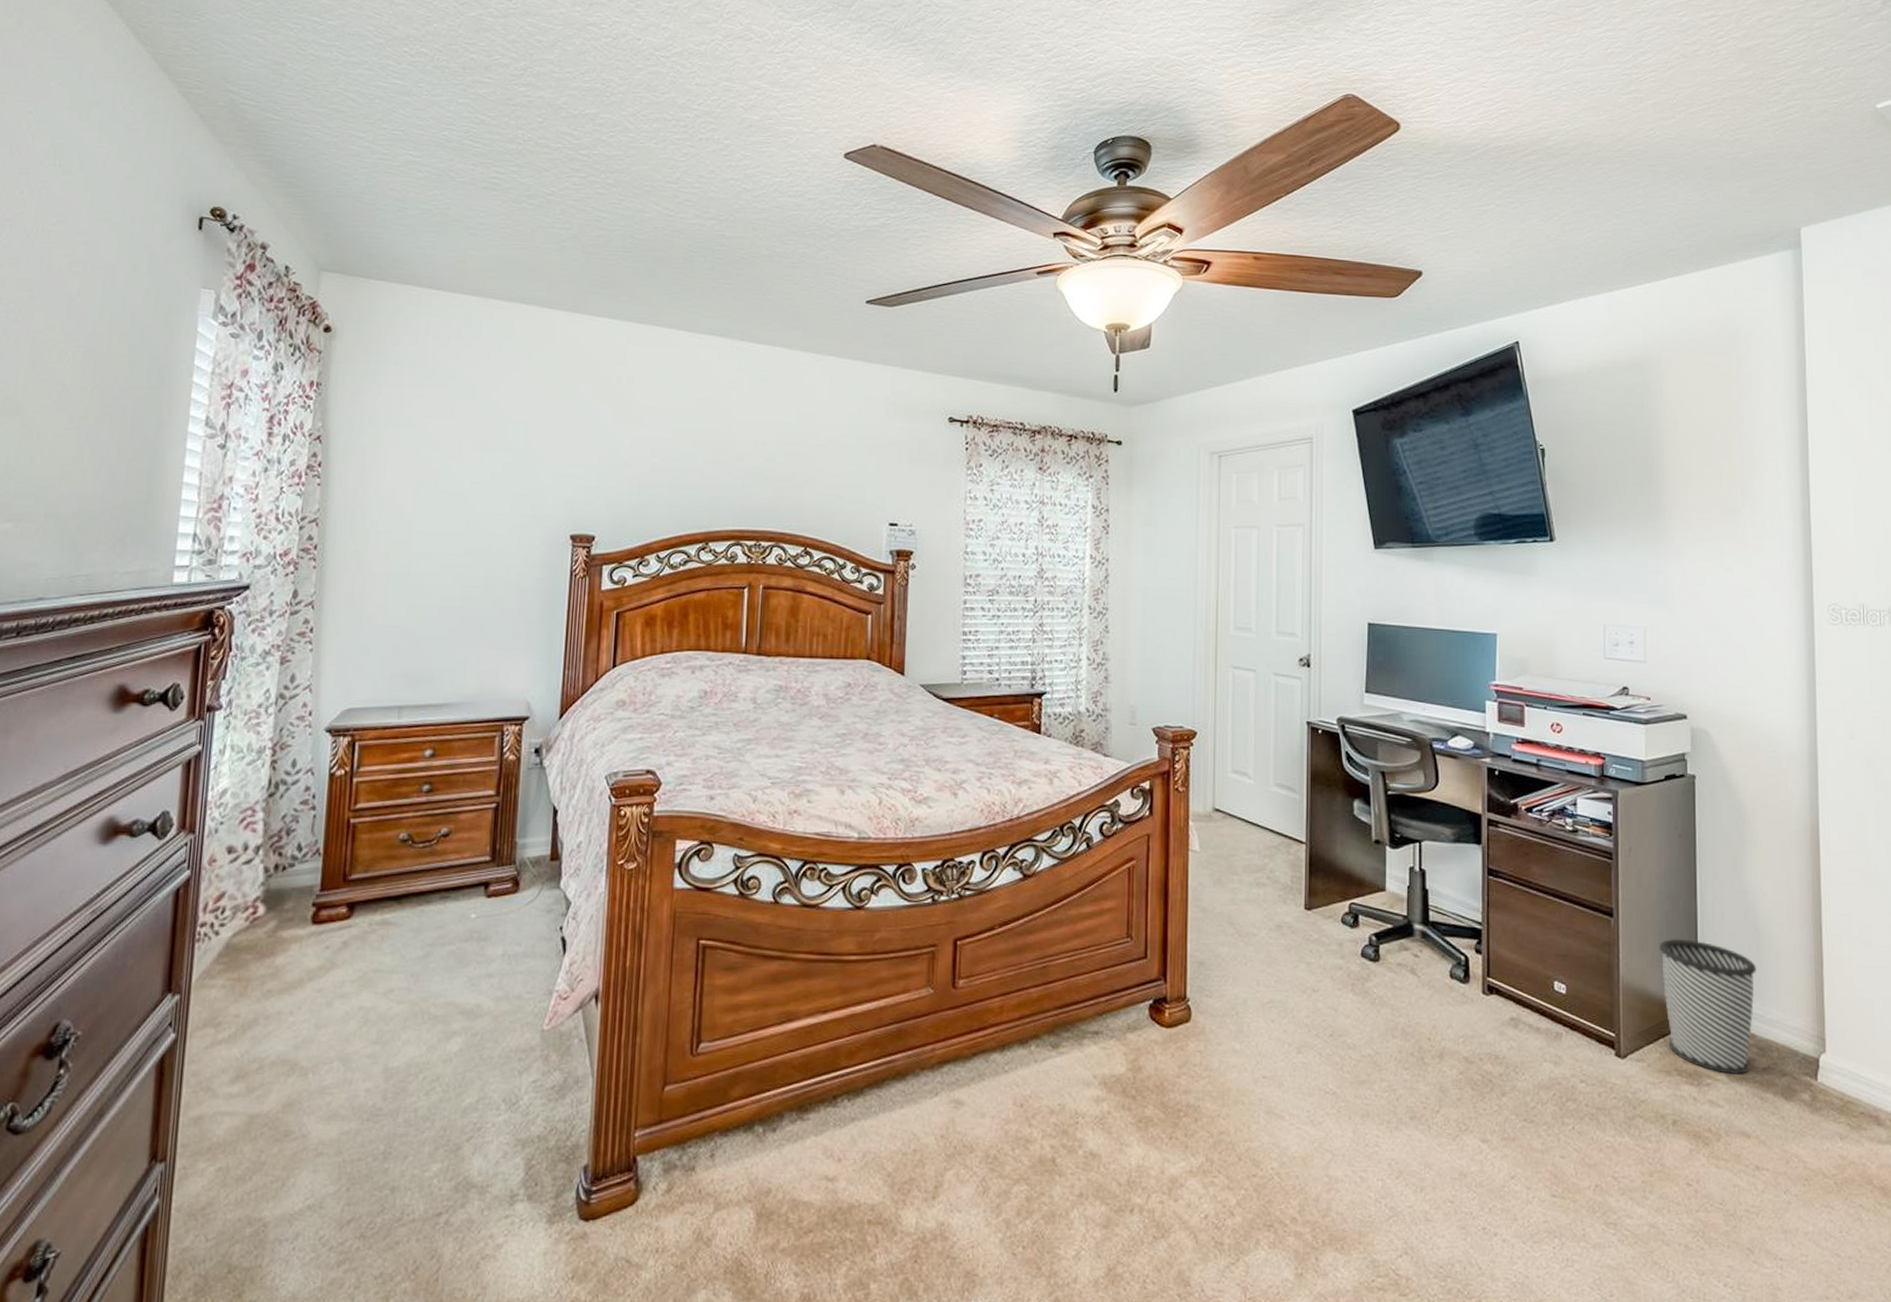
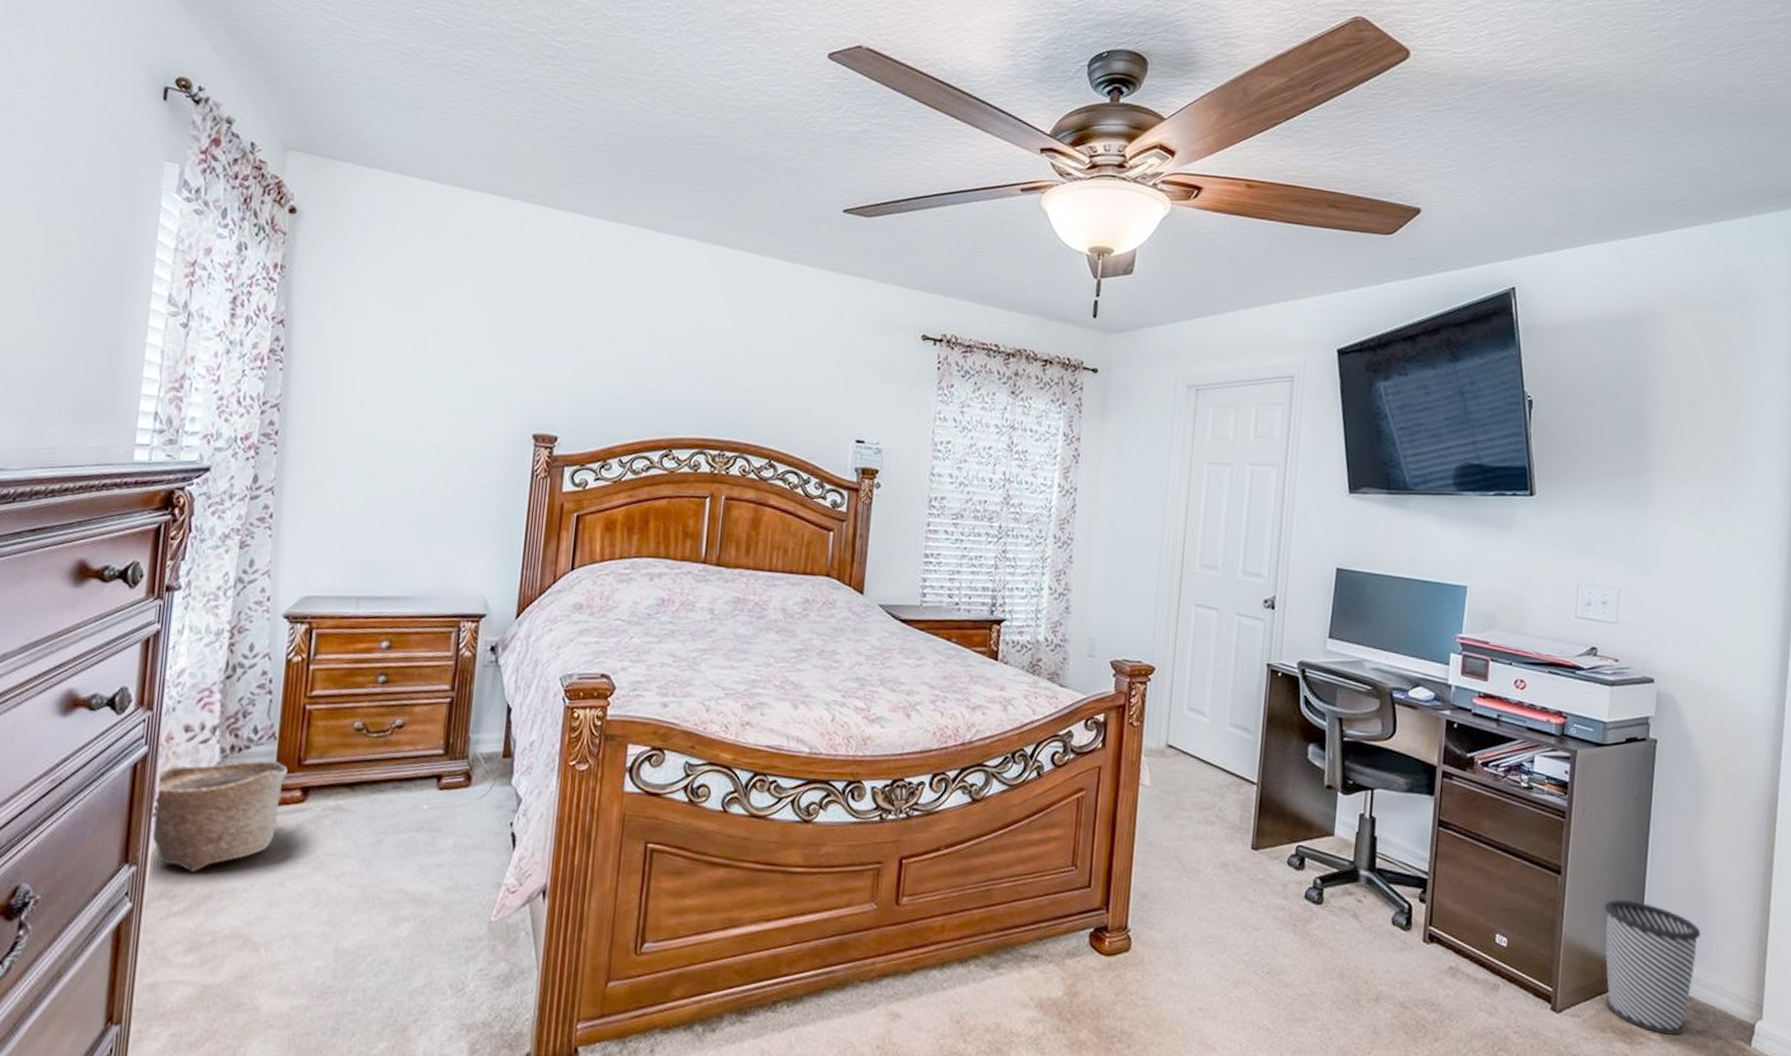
basket: none [195,878,333,997] -> present [151,760,288,872]

